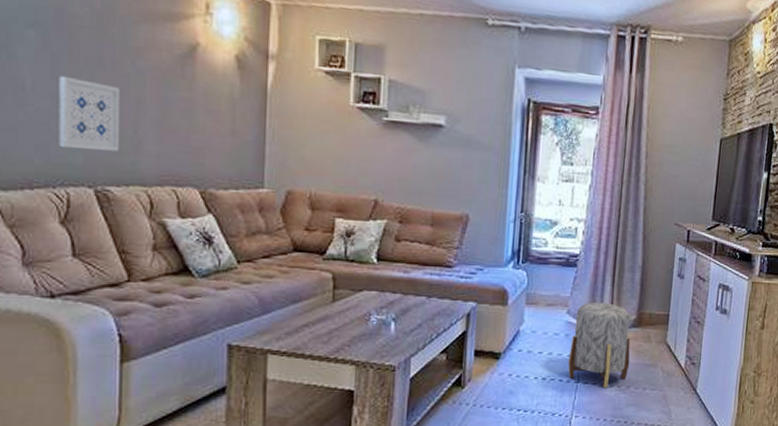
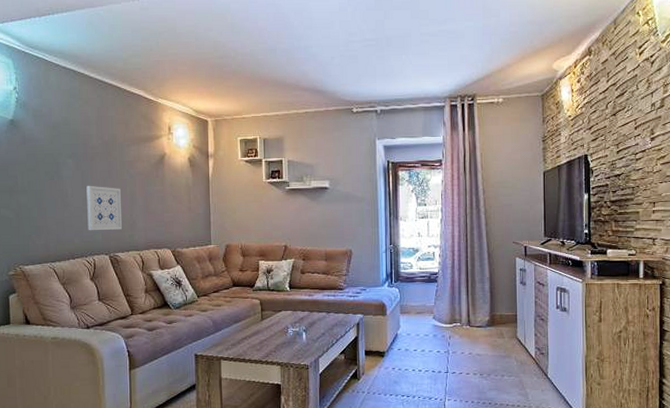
stool: present [567,302,631,389] -> none [437,309,488,377]

